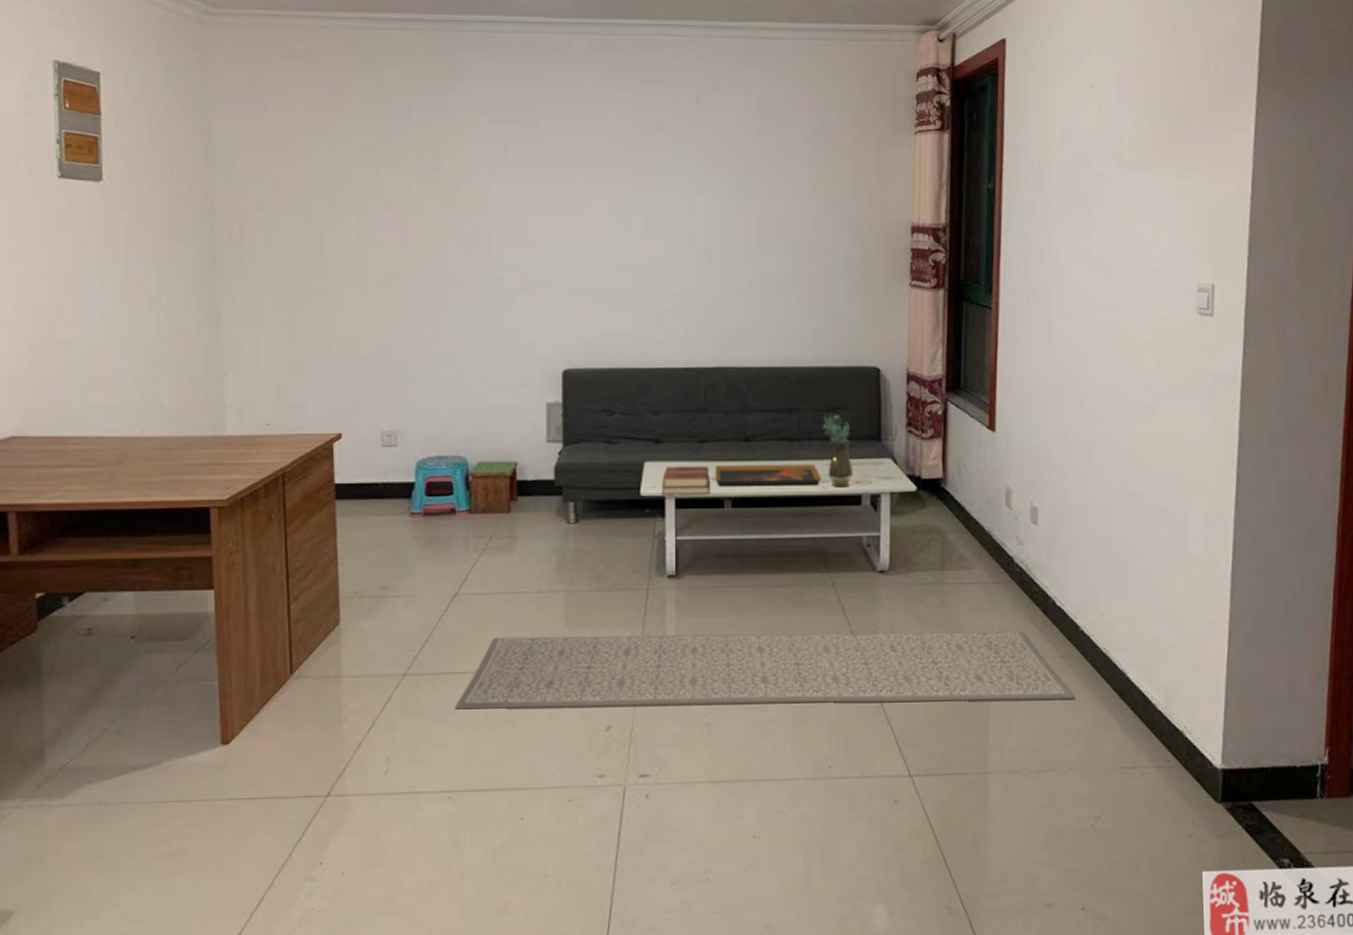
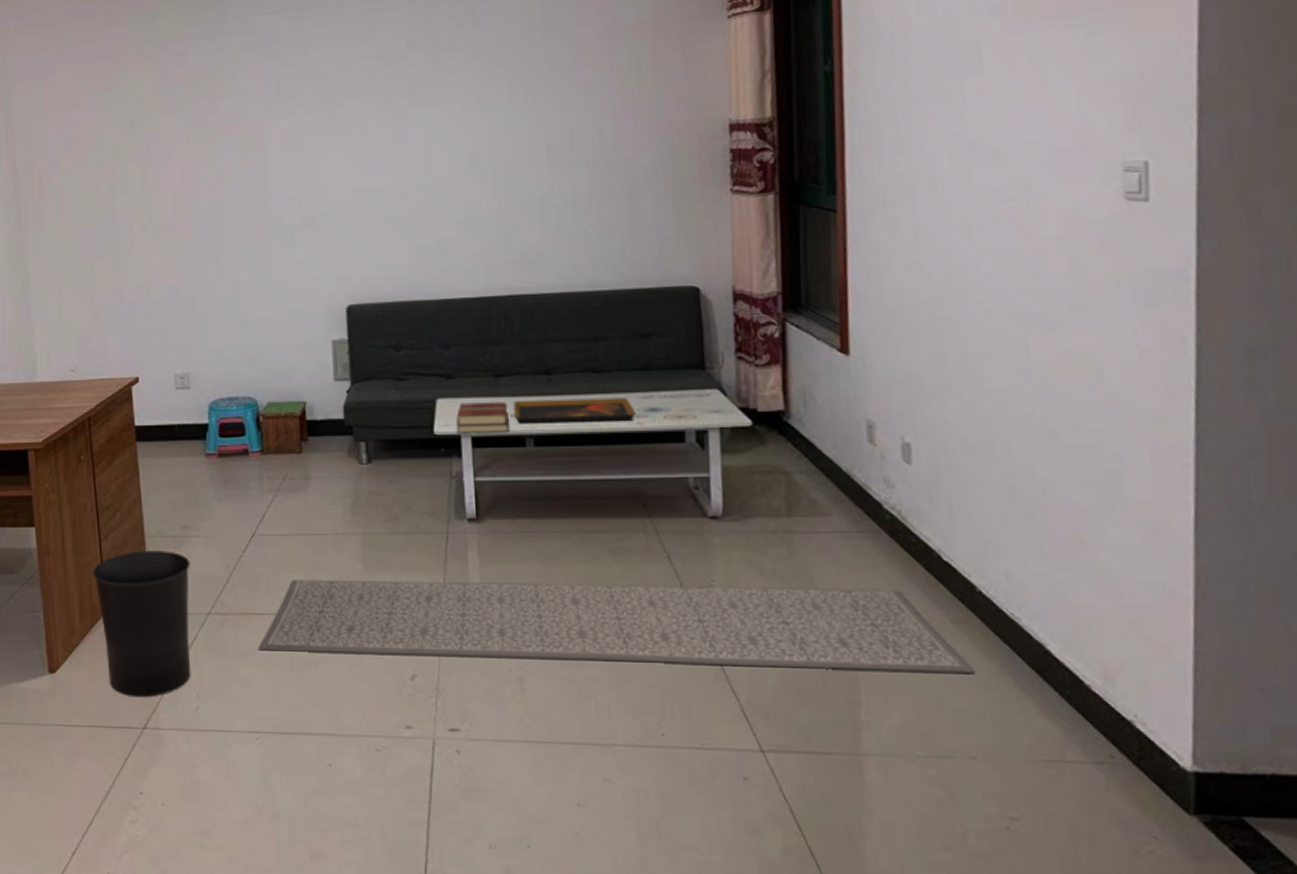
waste bin: none [278,610,389,763] -> present [92,549,192,697]
vase: present [822,411,854,487] -> none [634,339,674,423]

